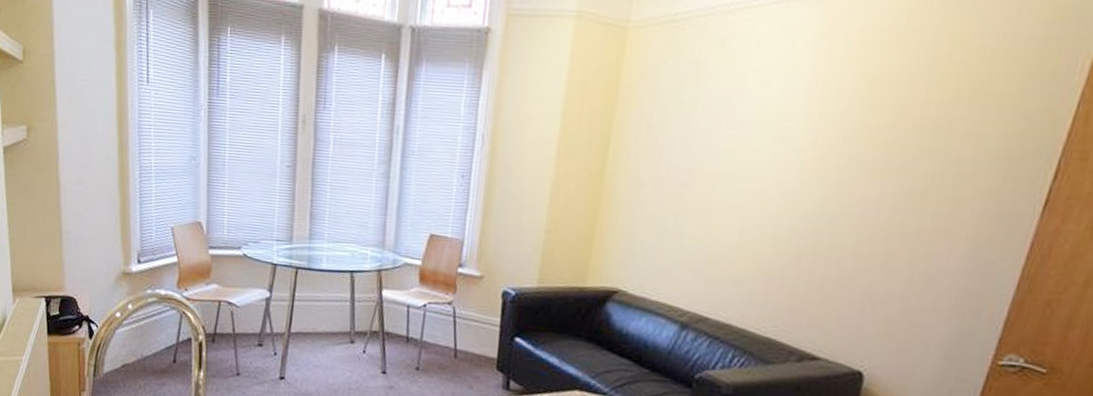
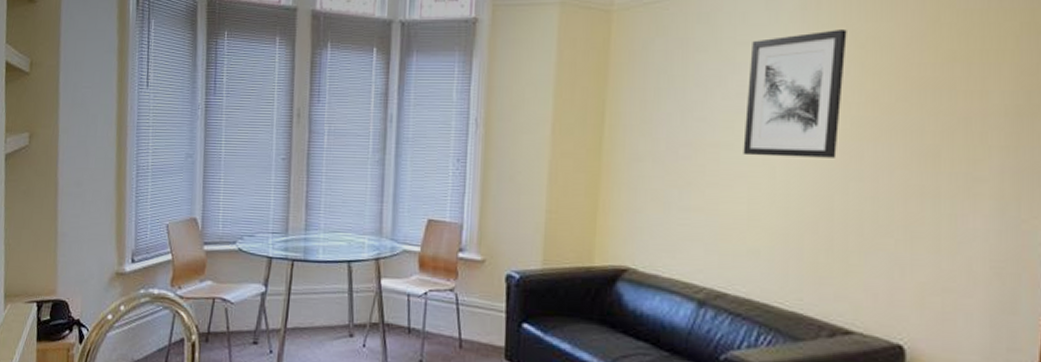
wall art: none [740,61,860,193] -> present [743,30,847,158]

